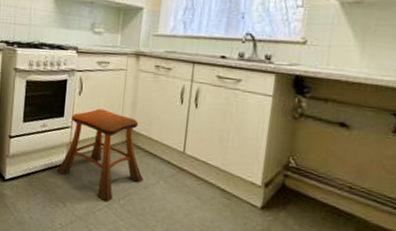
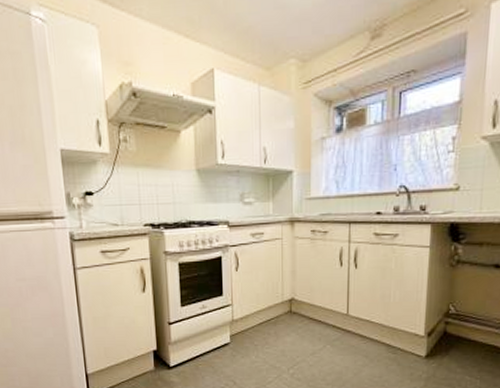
stool: present [56,108,143,202] -> none [222,282,310,374]

